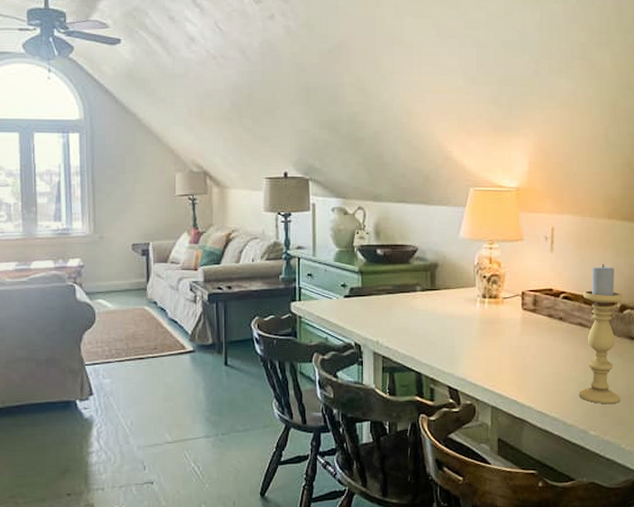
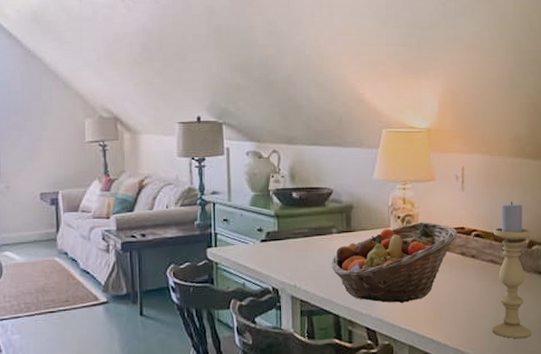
fruit basket: none [414,282,545,364] -> present [331,222,457,304]

